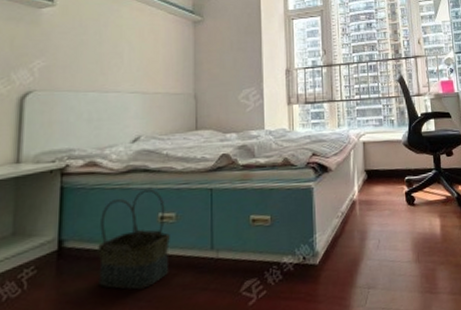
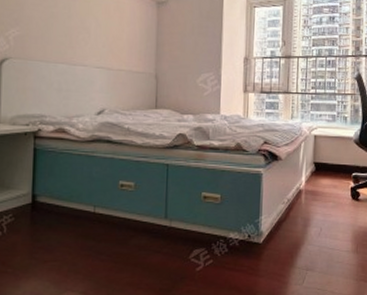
basket: present [98,189,170,290] -> none [66,159,129,245]

